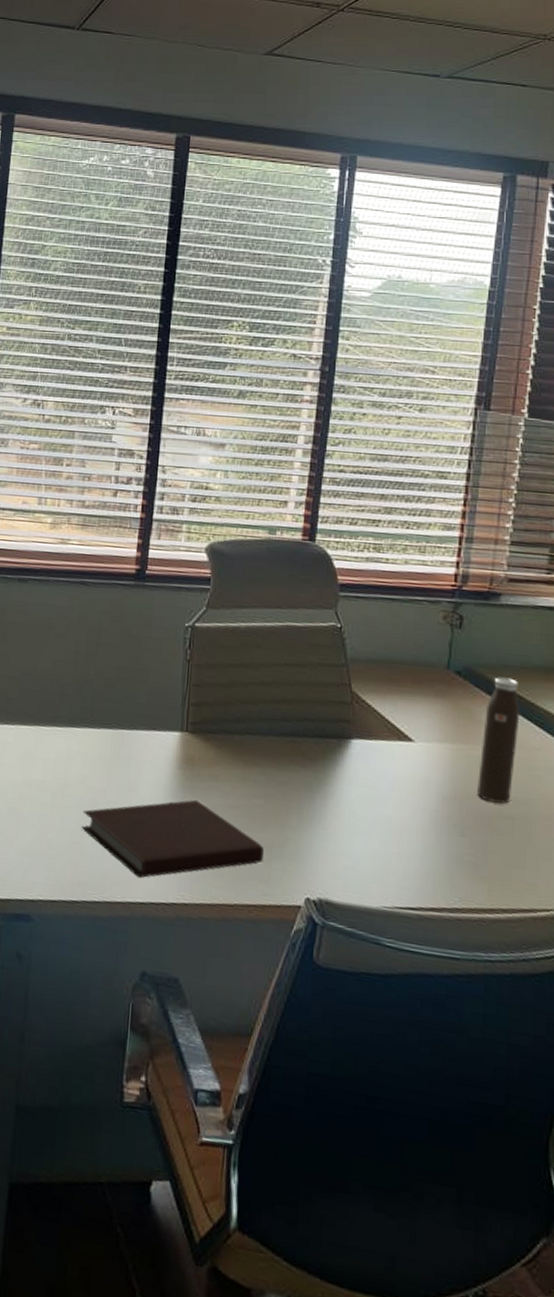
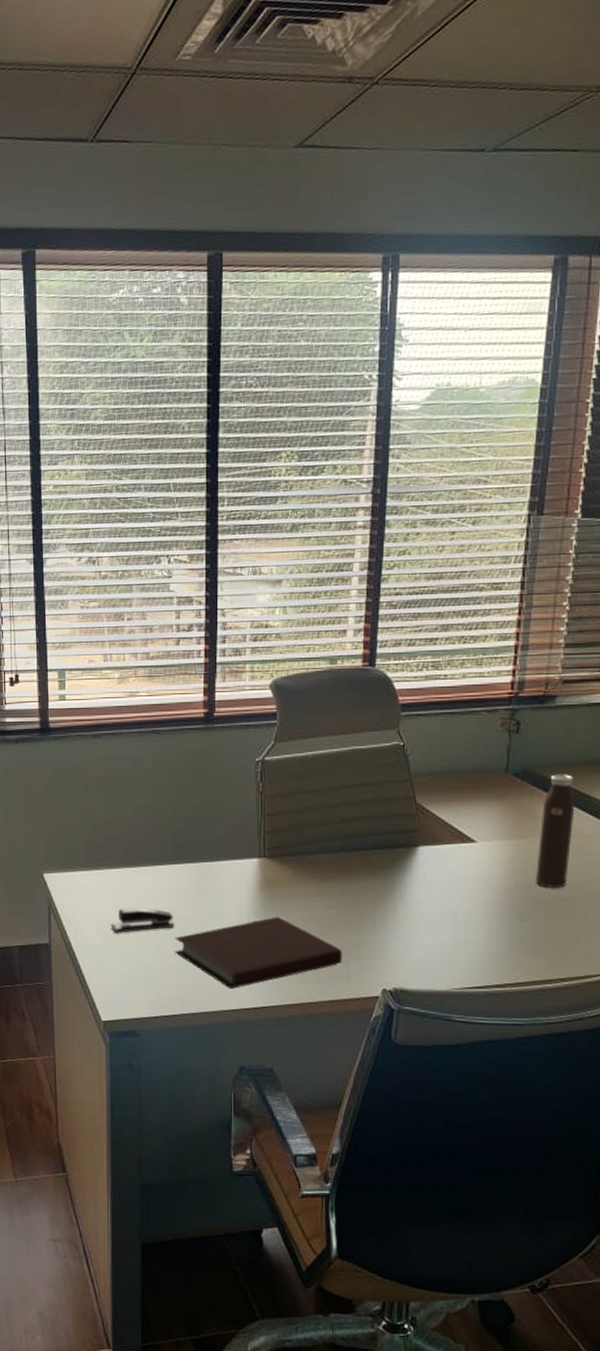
stapler: none [14,770,84,800] -> present [110,907,175,933]

